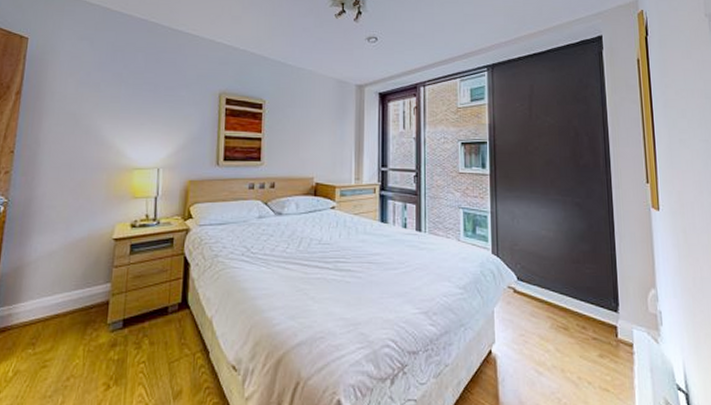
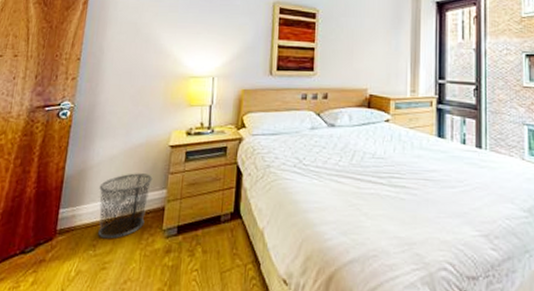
waste bin: none [37,268,96,337] -> present [98,173,153,239]

